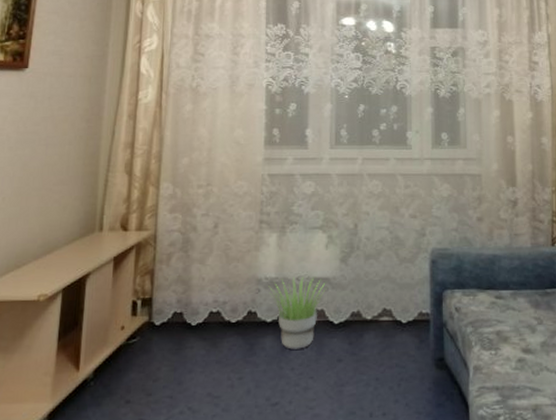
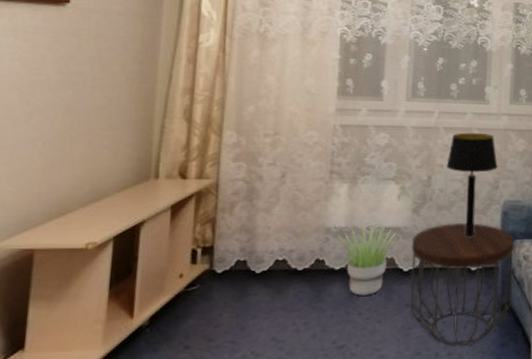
side table: none [340,272,446,406] -> present [410,222,515,346]
table lamp: none [372,178,423,287] -> present [446,132,498,236]

